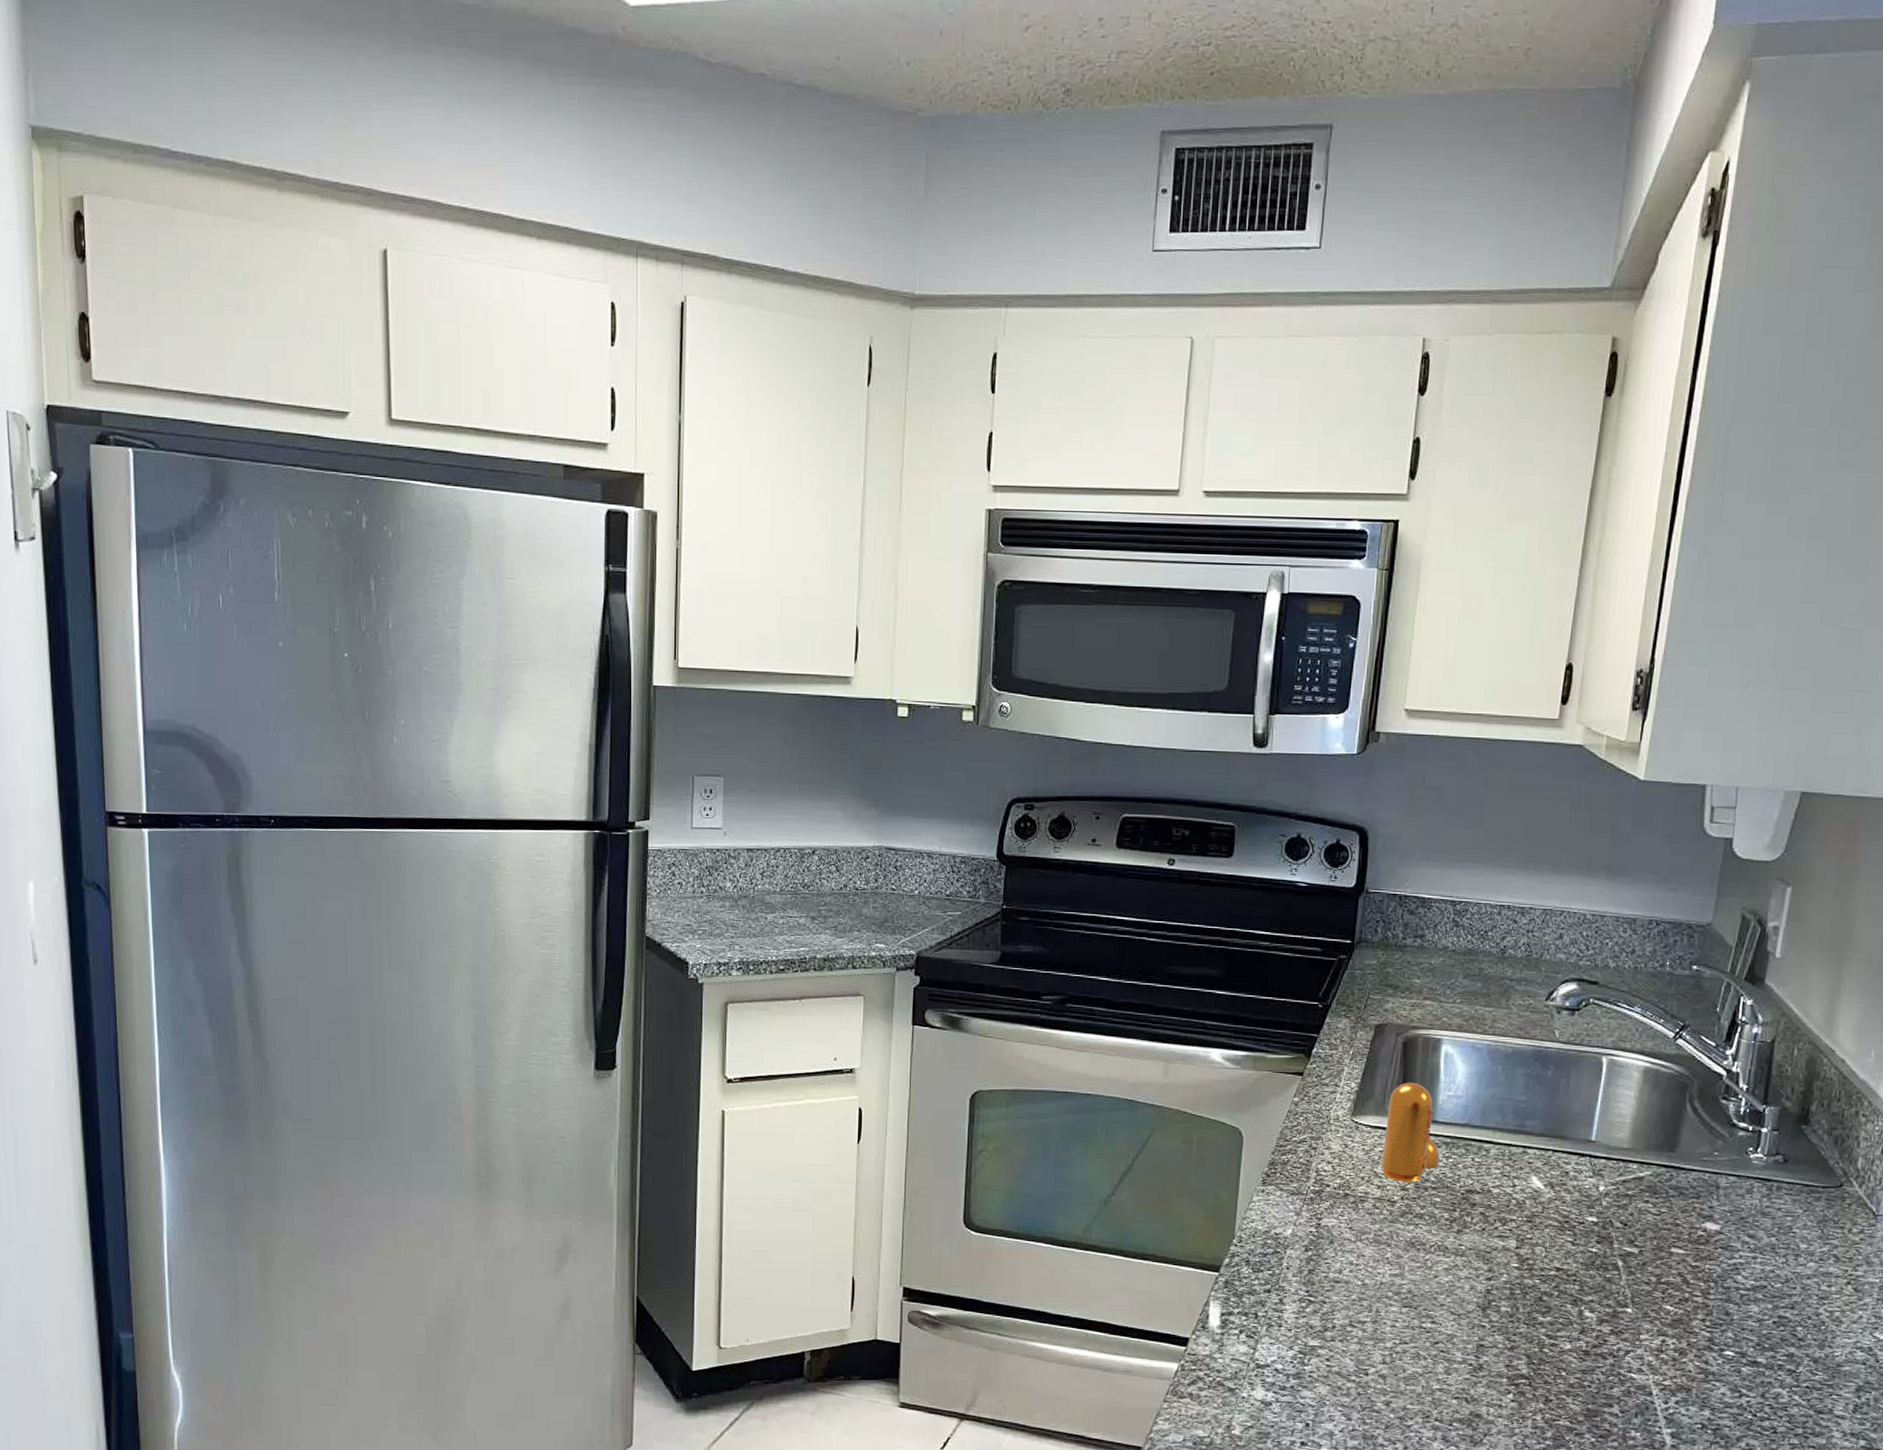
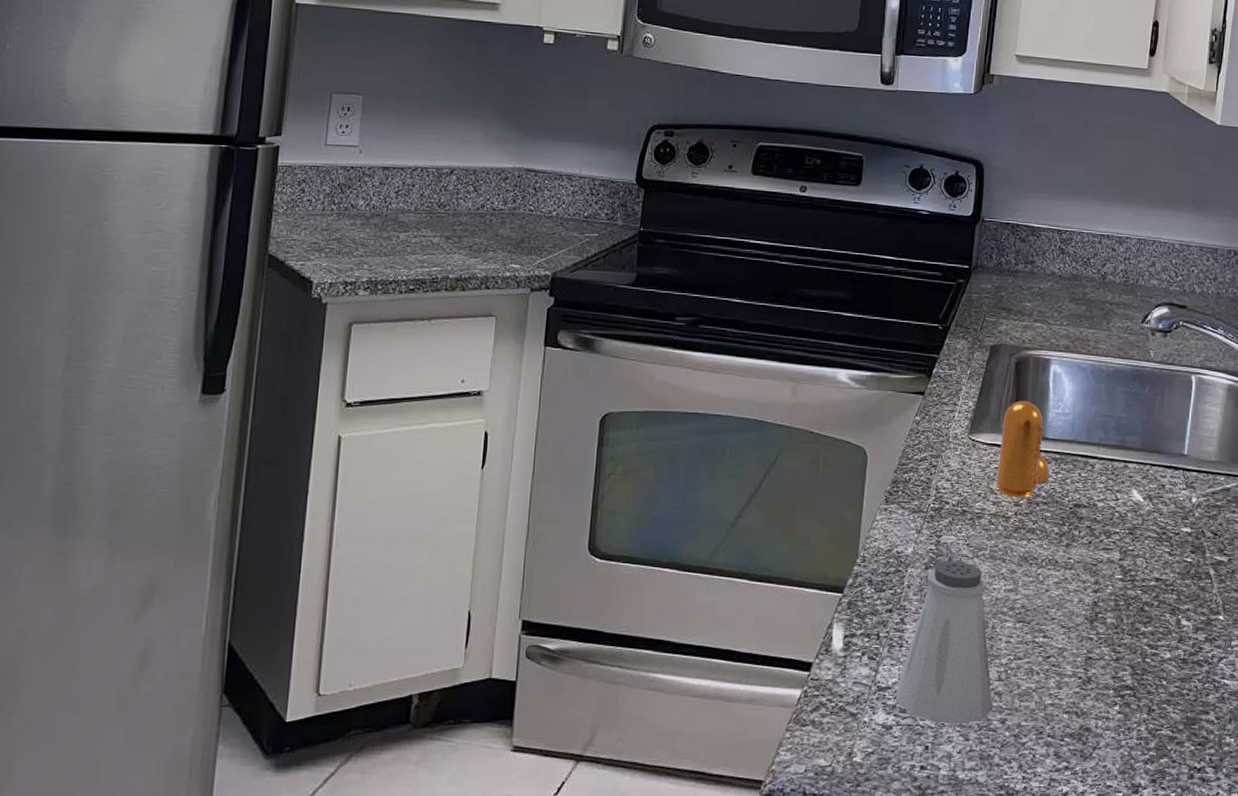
saltshaker: none [1275,1243,1376,1405] -> present [896,561,993,725]

